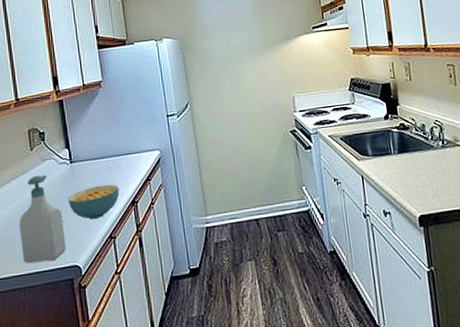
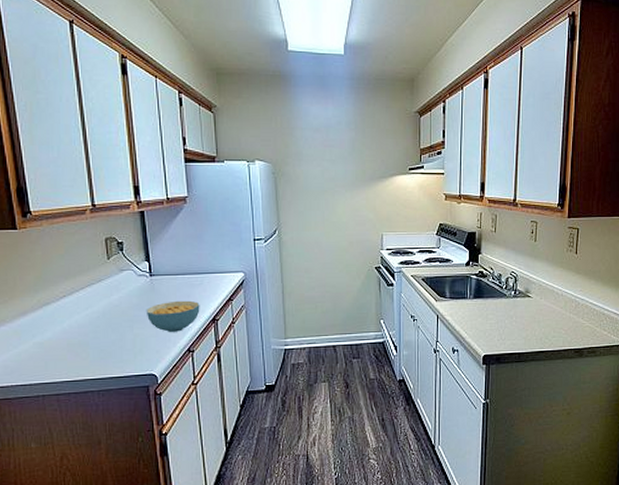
soap bottle: present [19,175,66,263] -> none [93,284,142,368]

